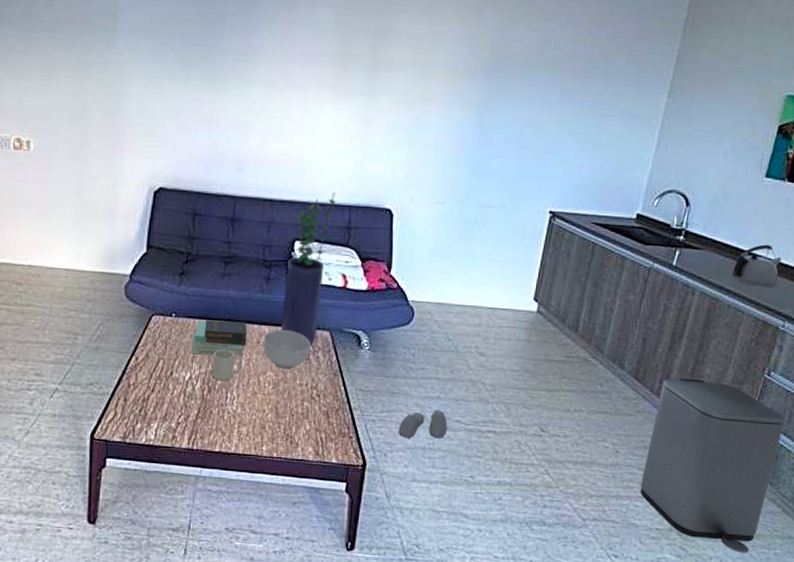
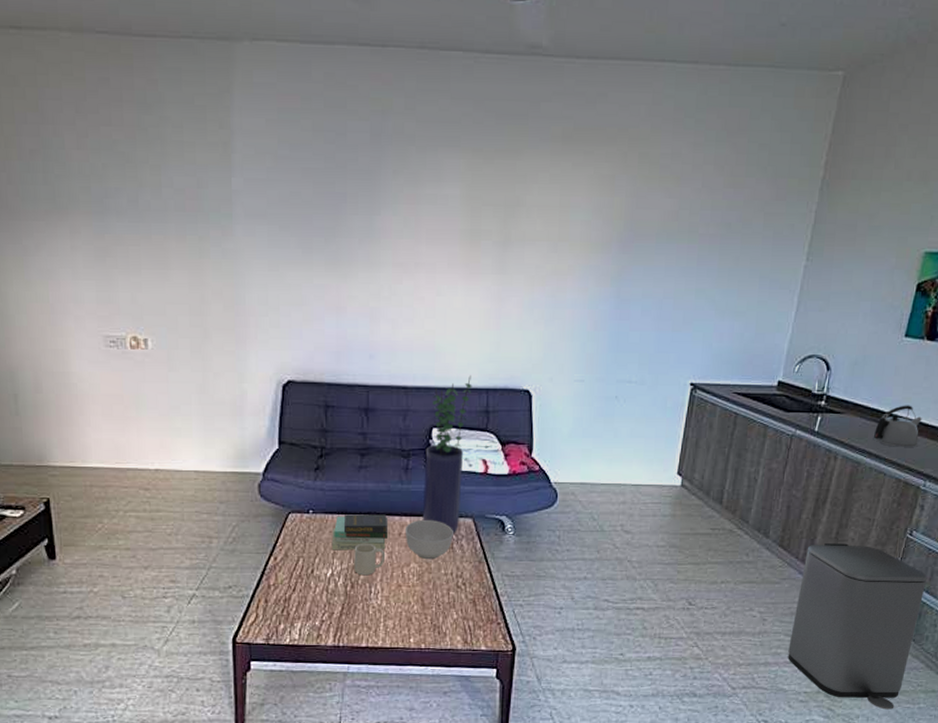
slippers: present [398,410,447,439] -> none [546,590,595,620]

